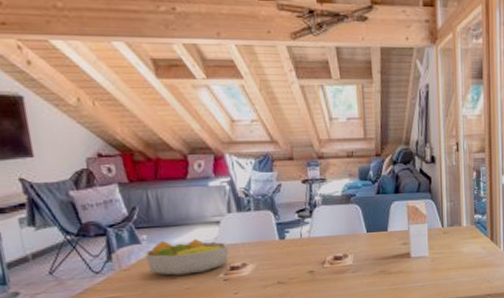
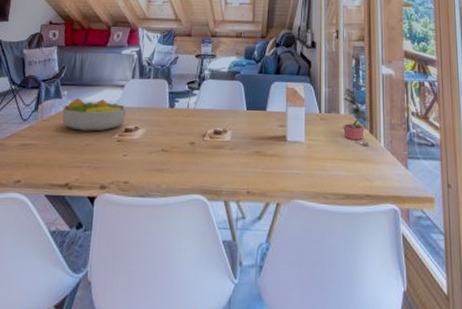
potted plant: none [465,200,490,252] -> present [343,87,369,145]

